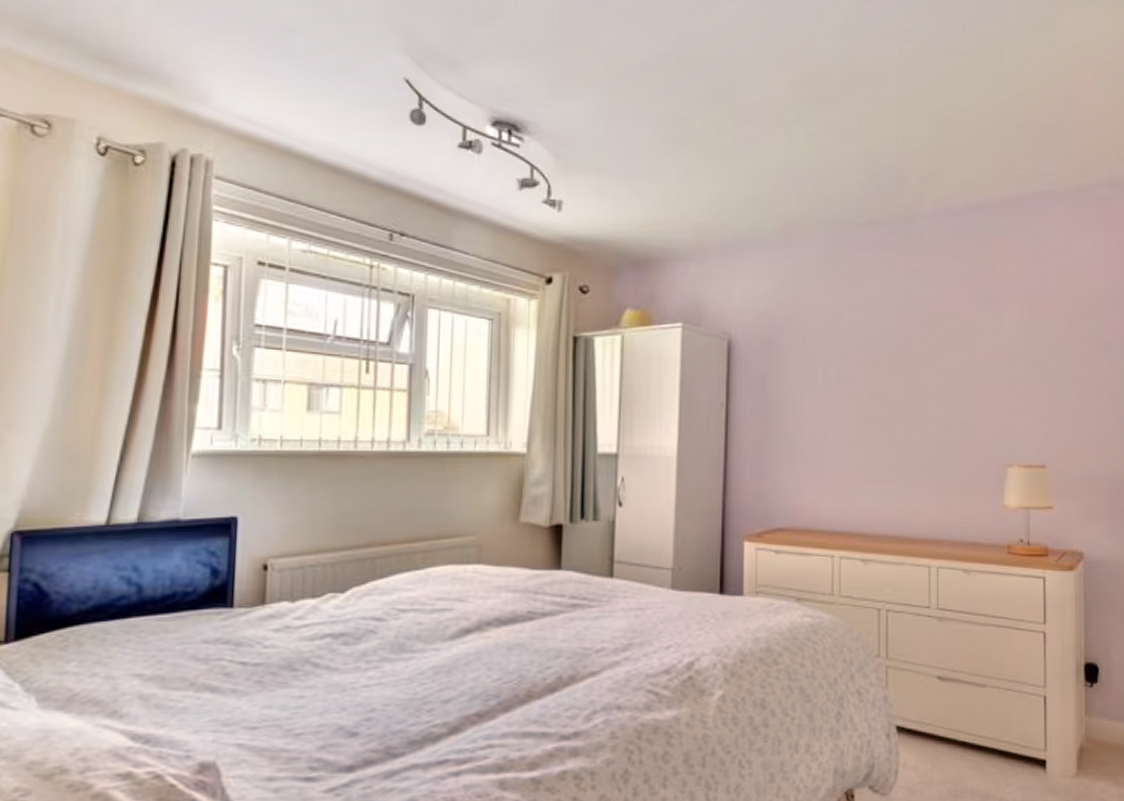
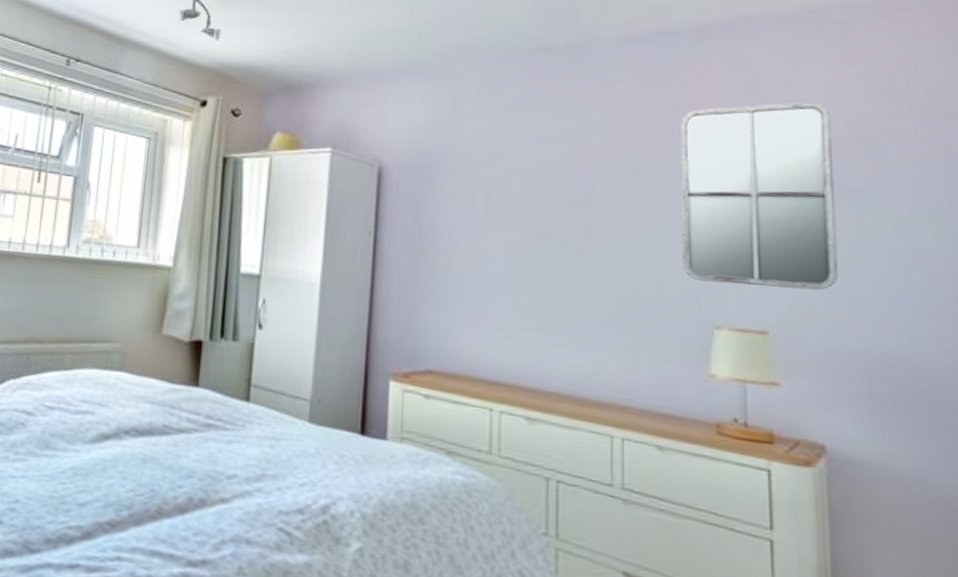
home mirror: none [985,269,1097,428] -> present [681,102,839,290]

